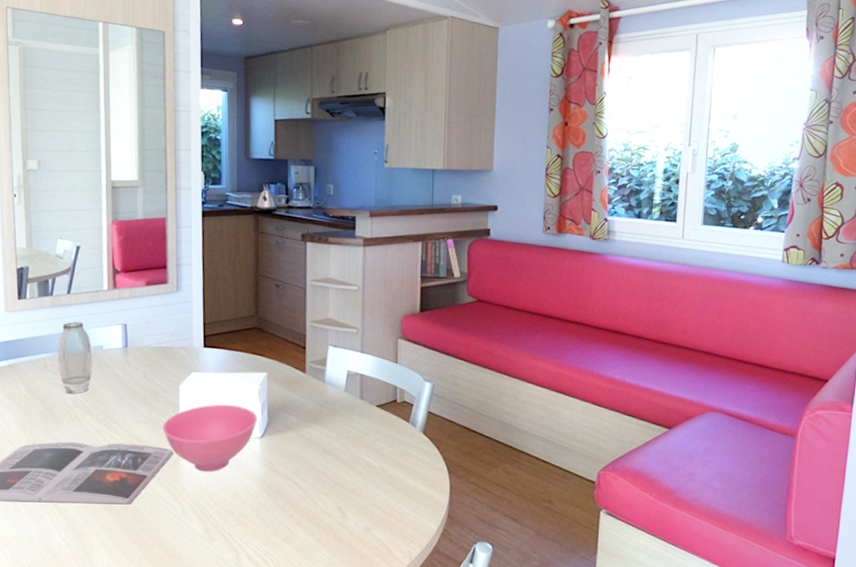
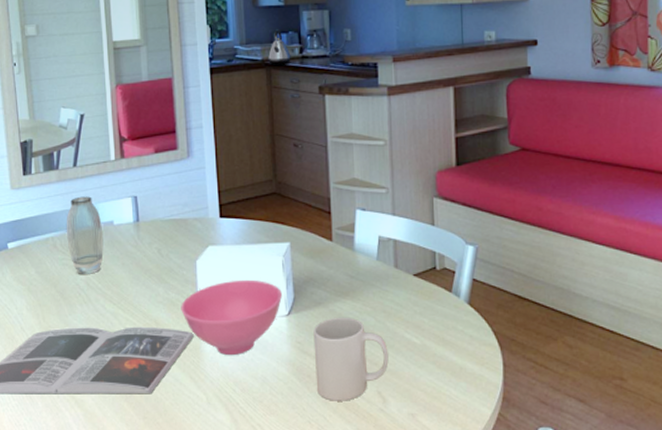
mug: none [283,440,350,515] -> present [313,317,389,401]
books: present [418,237,461,279] -> none [452,79,501,127]

